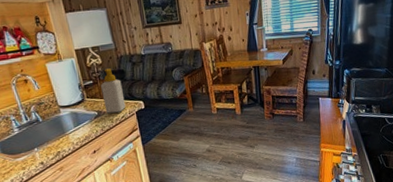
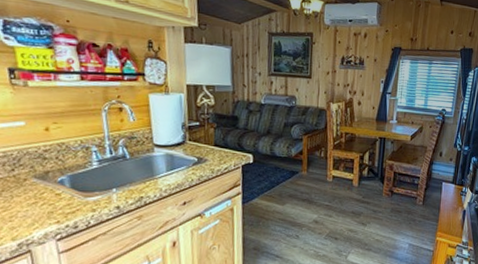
soap bottle: present [101,68,126,113] -> none [207,112,233,163]

